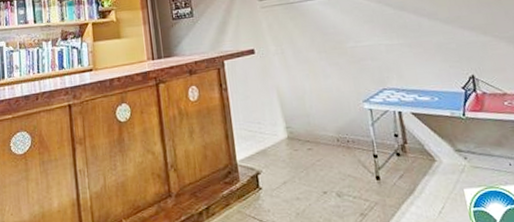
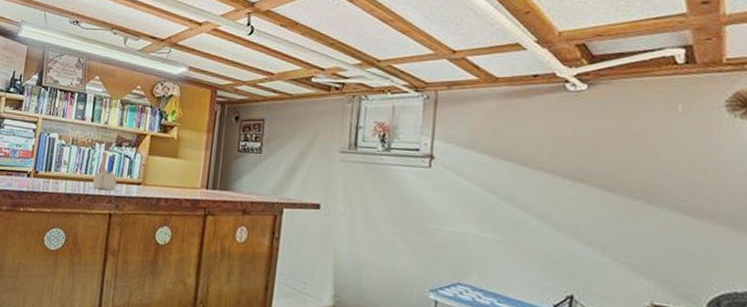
teapot: none [46,64,70,85] -> present [92,169,117,191]

